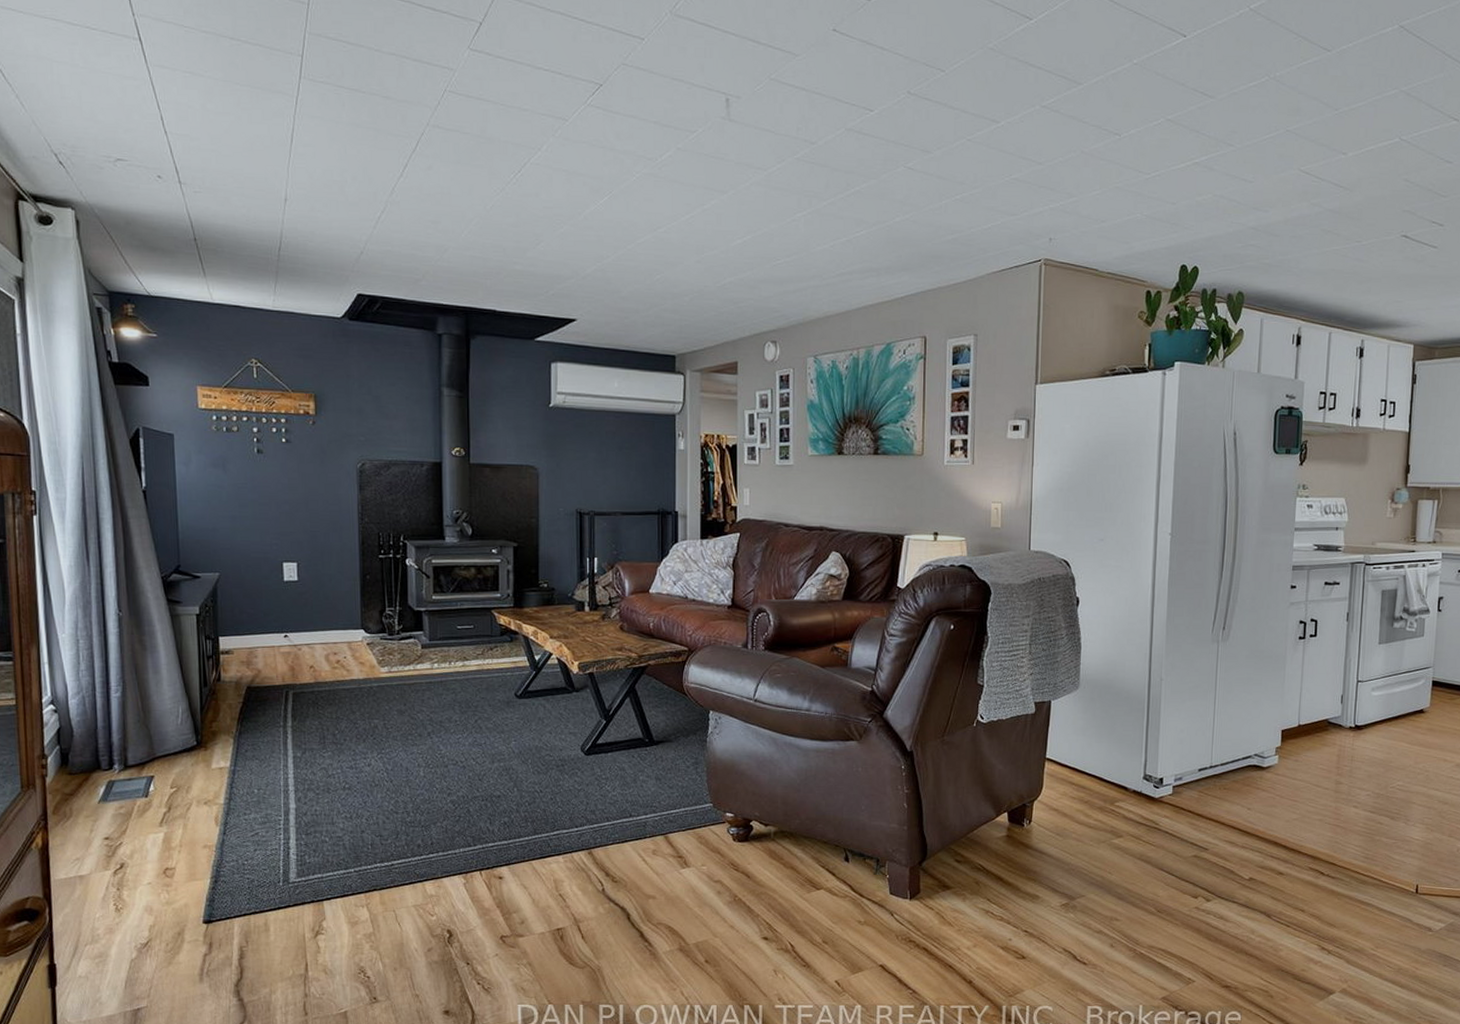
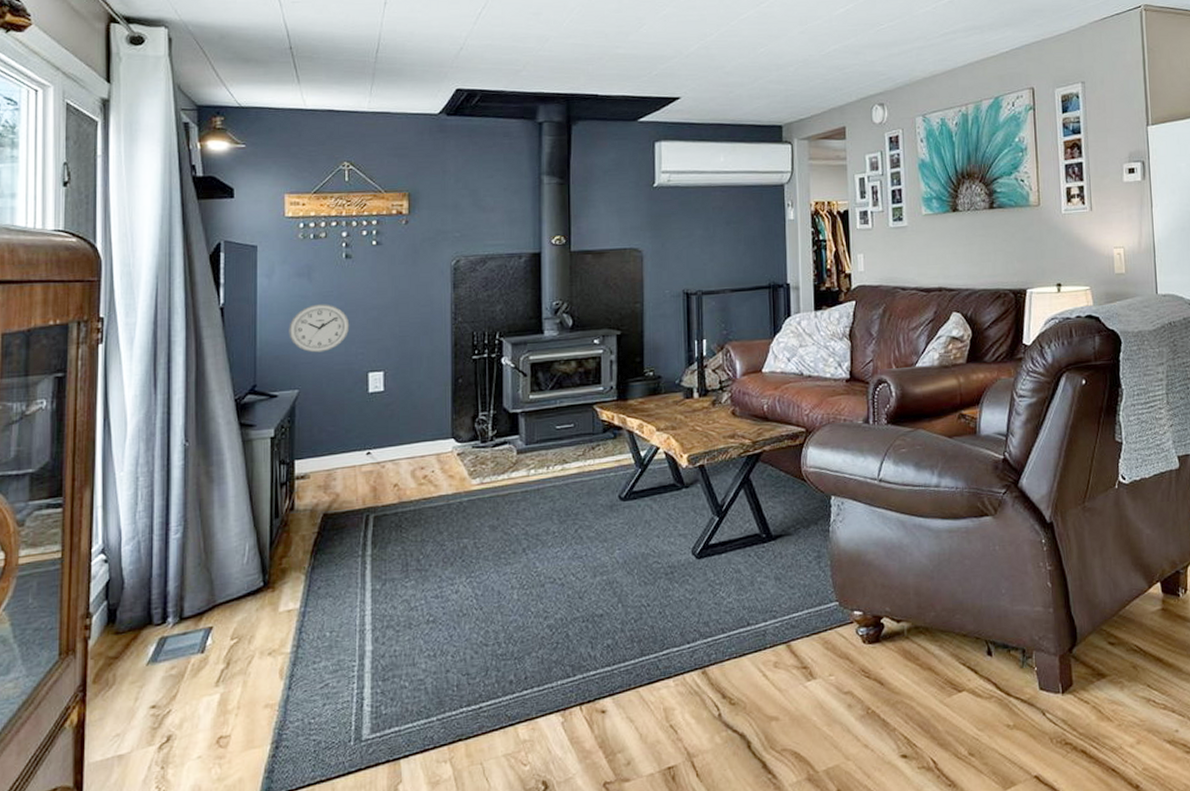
wall clock: none [207,495,264,540] -> present [289,304,350,353]

